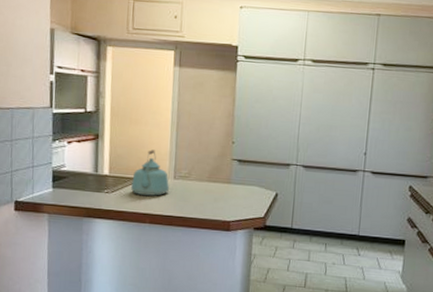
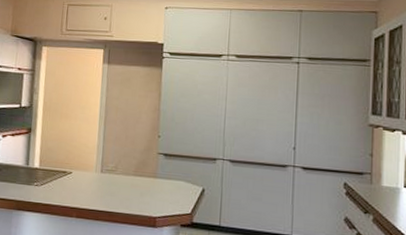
kettle: present [131,150,169,196] -> none [60,143,96,190]

